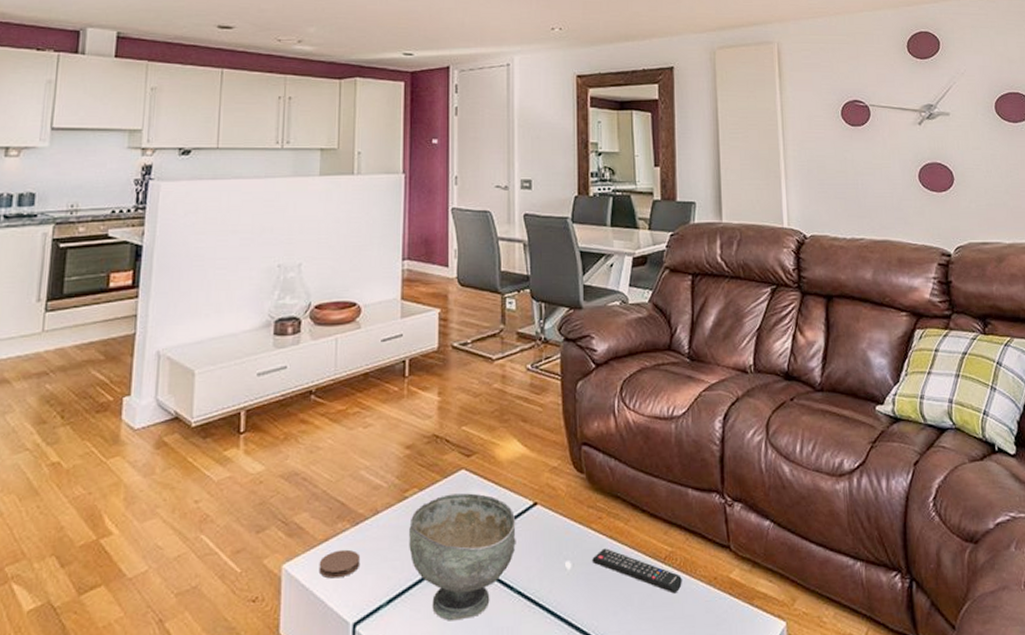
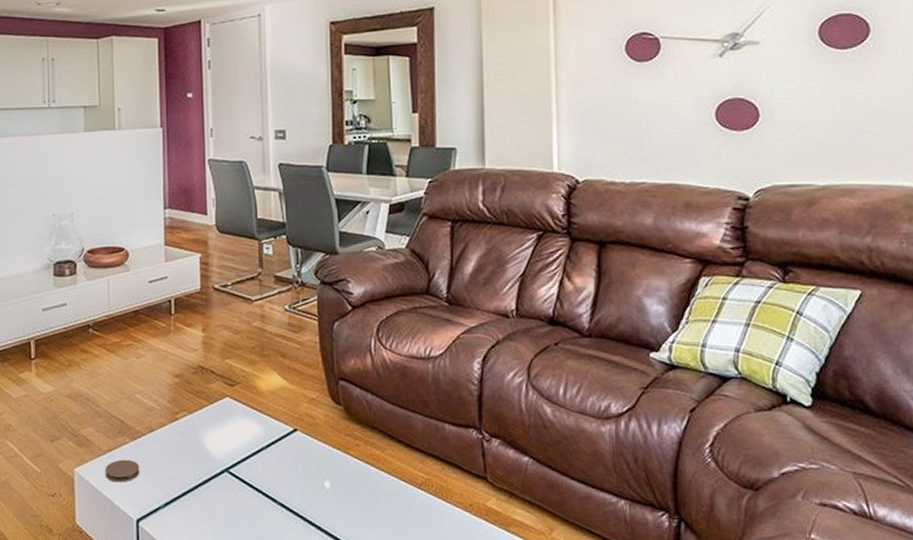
decorative bowl: present [409,493,516,621] -> none [181,418,278,524]
remote control: present [592,548,682,594] -> none [350,472,438,516]

